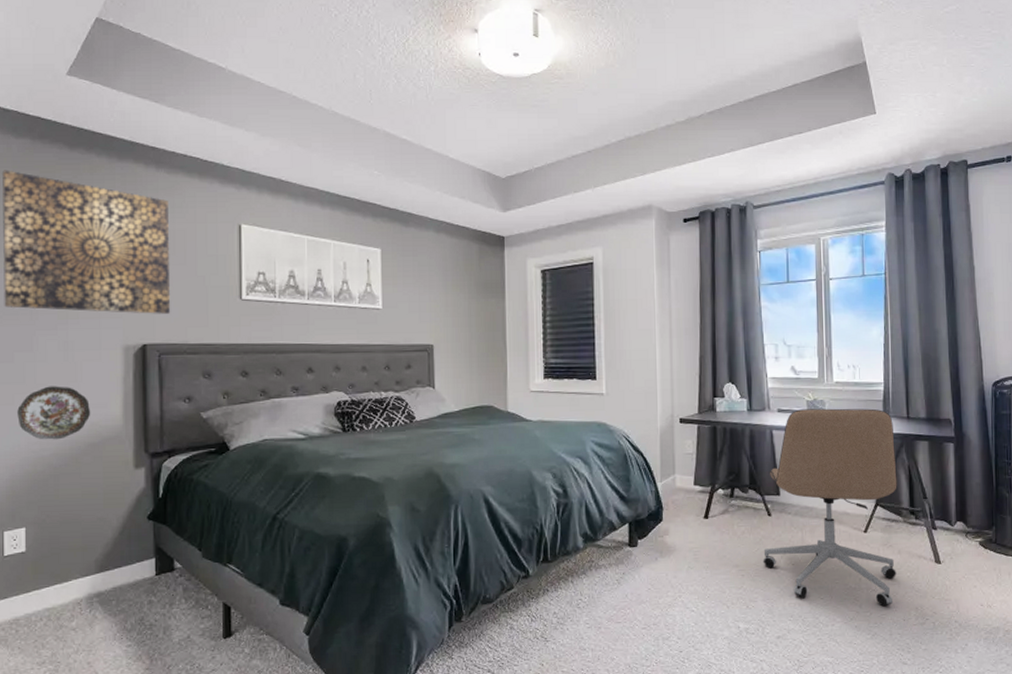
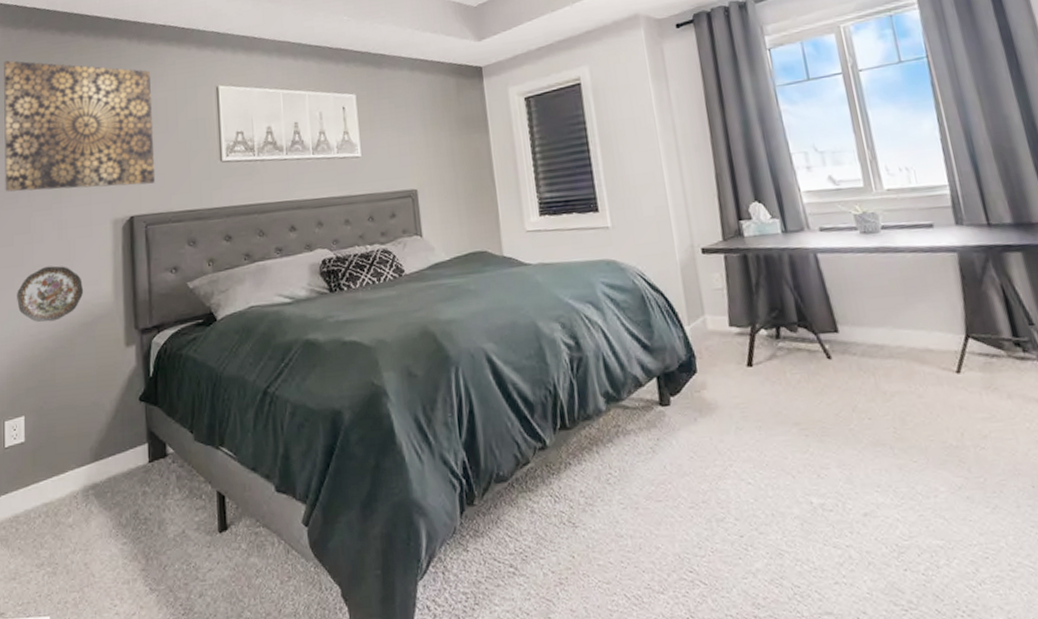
office chair: present [762,408,897,607] -> none [820,217,1014,470]

